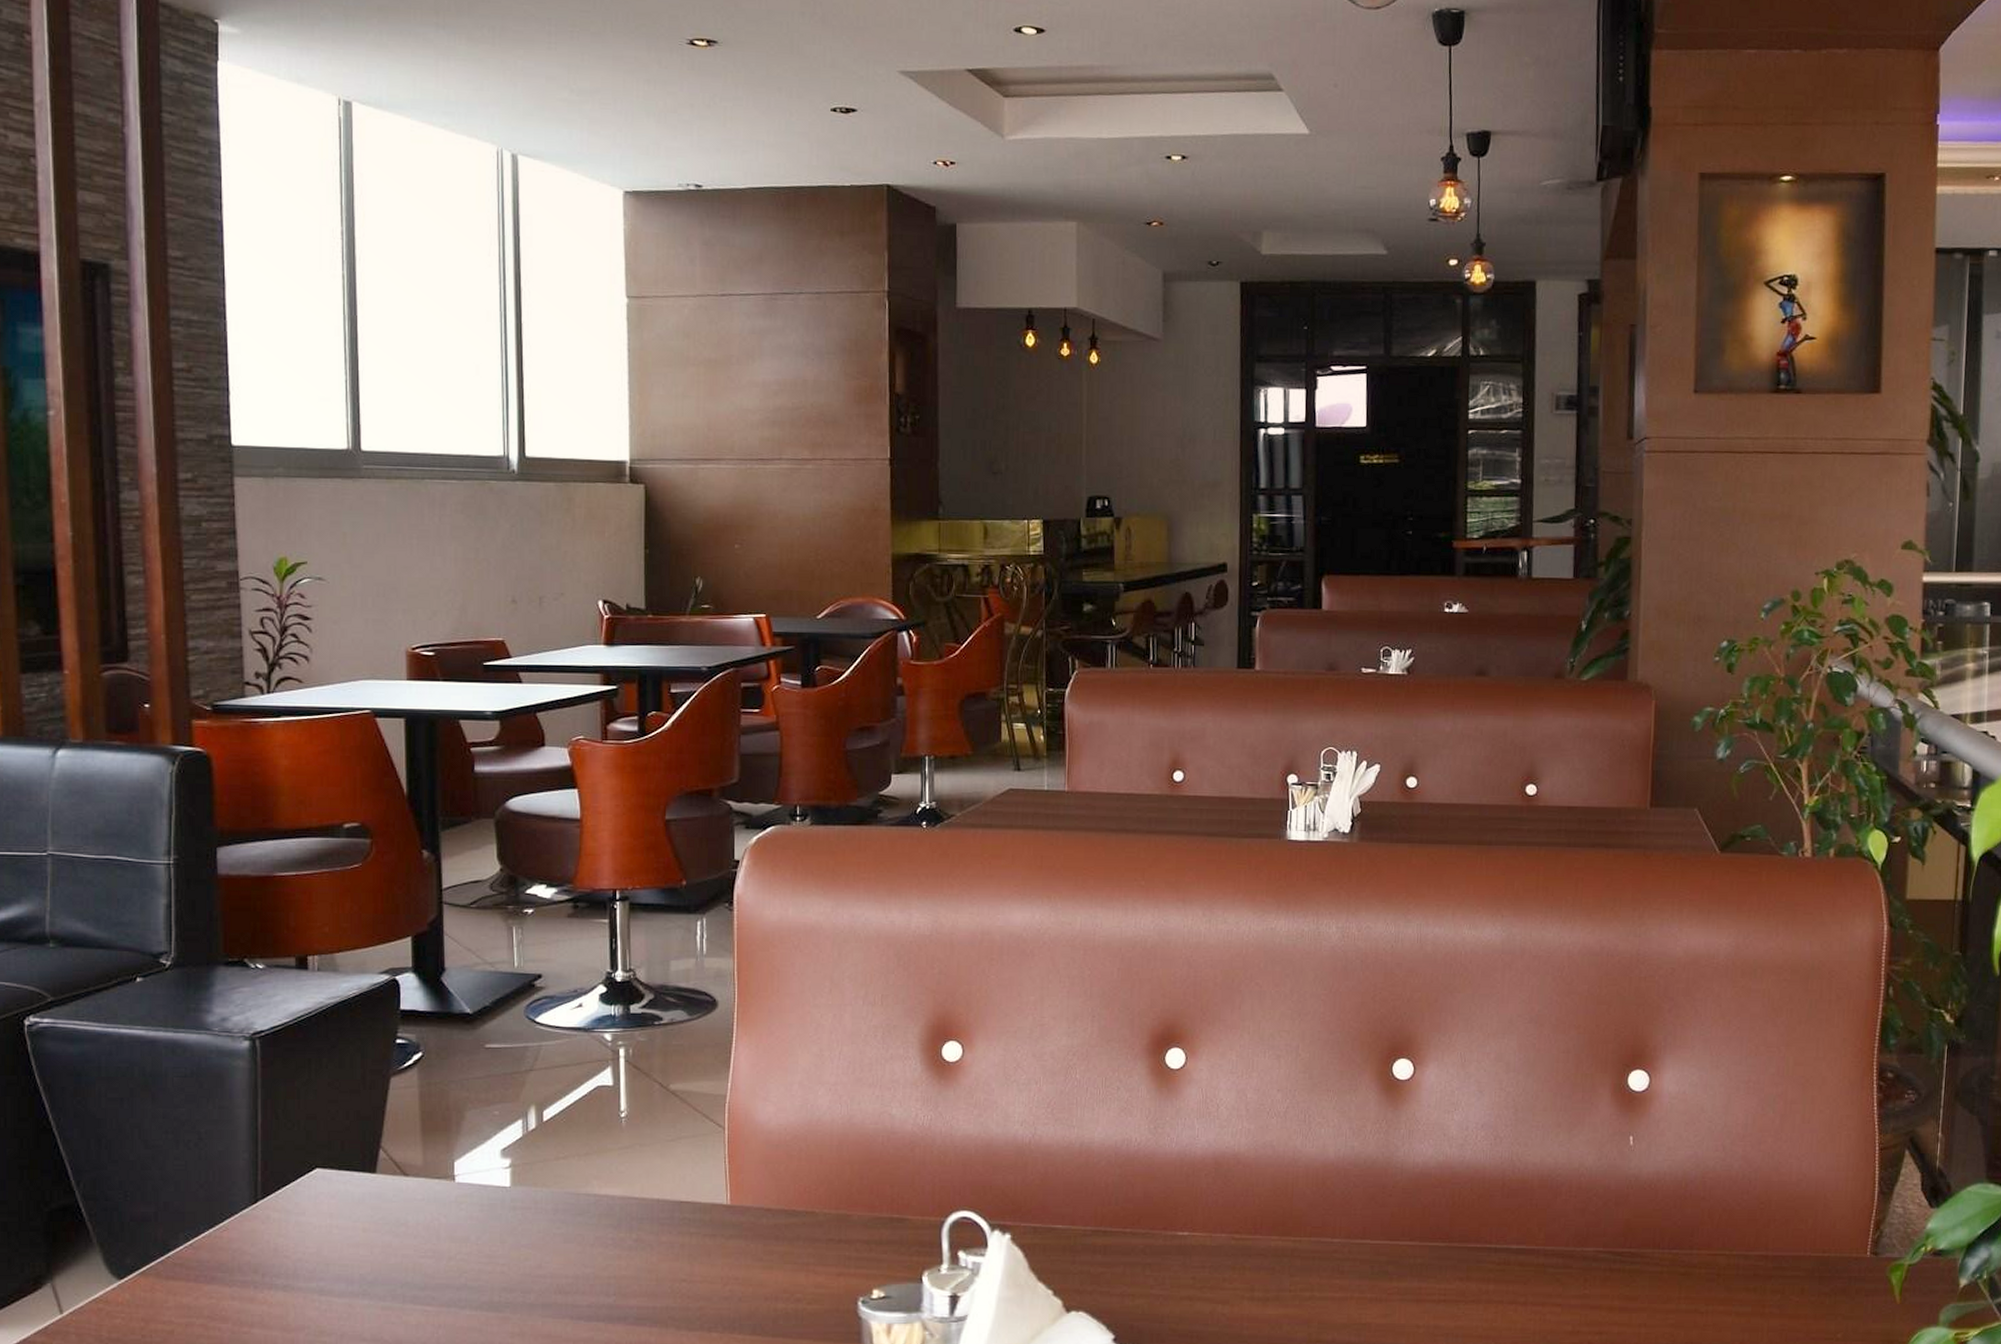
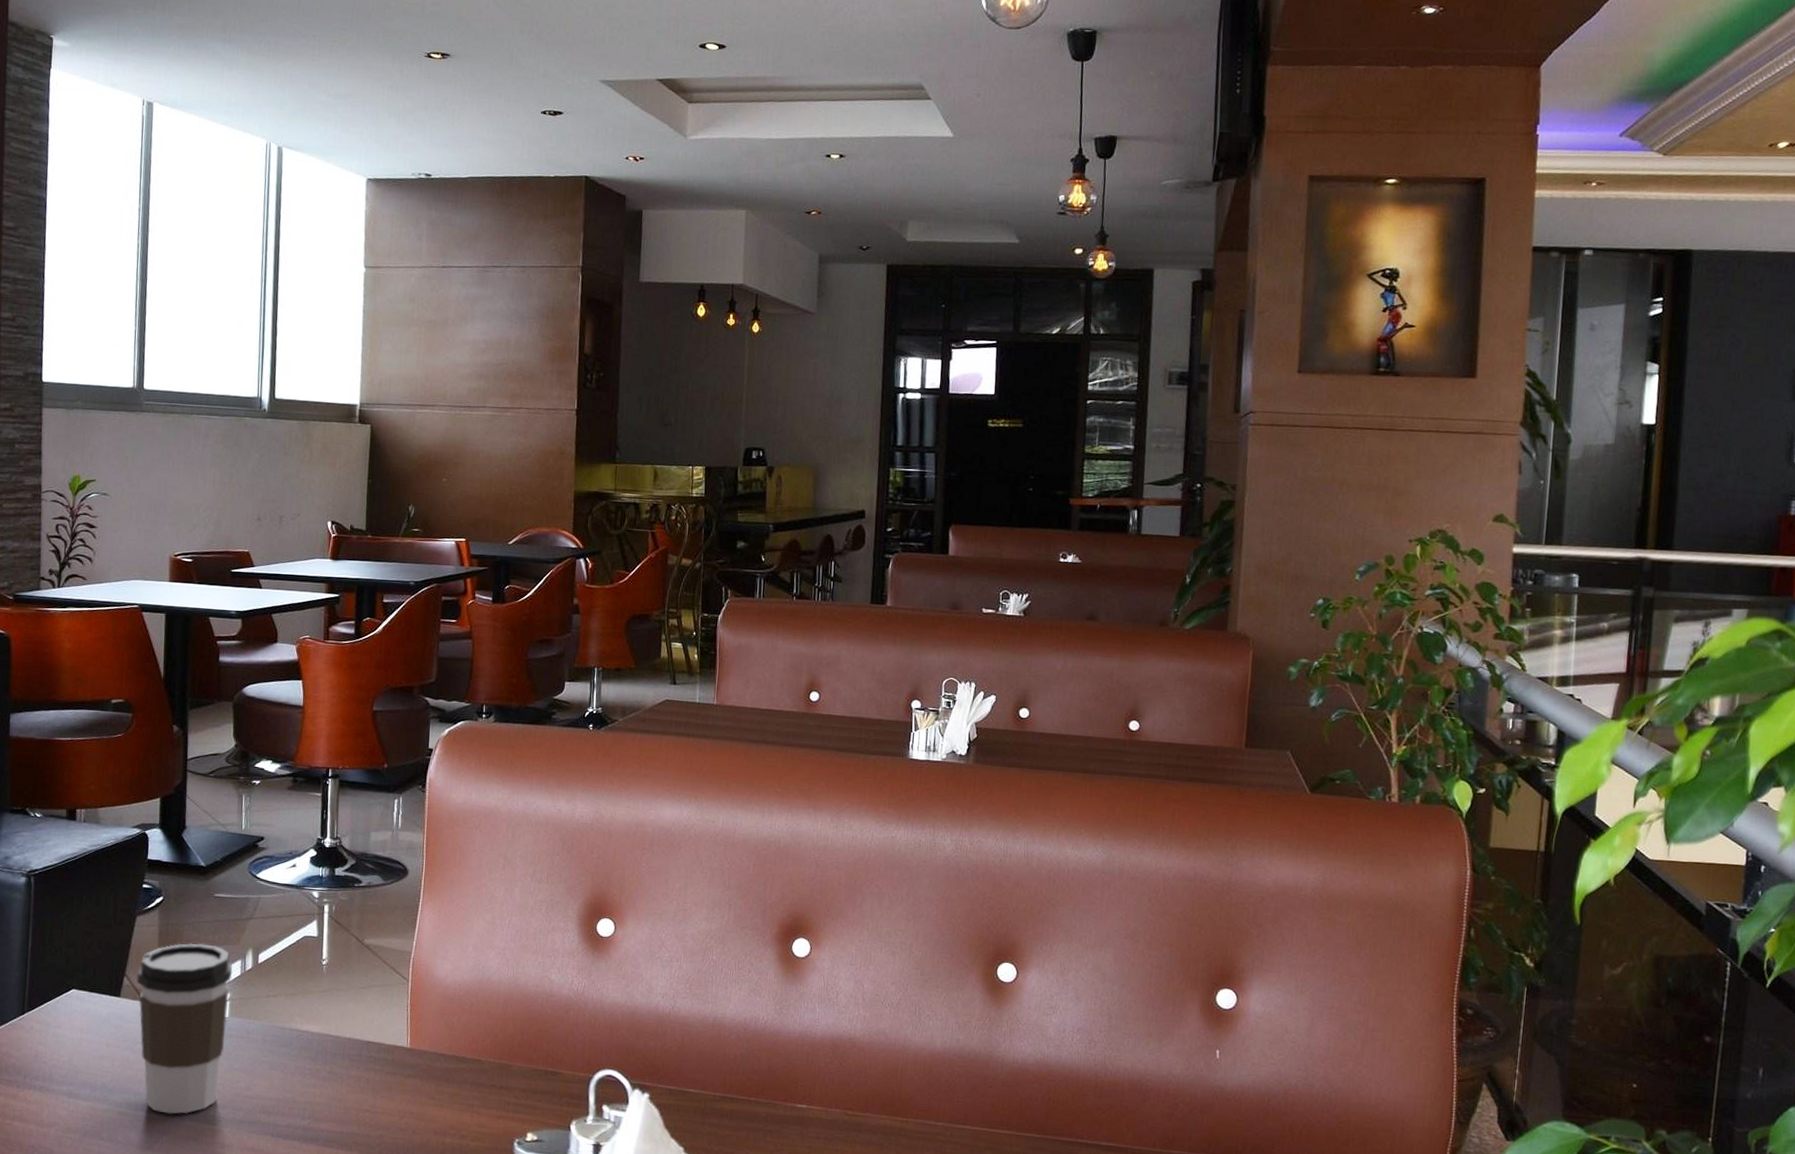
coffee cup: none [395,1103,513,1304] -> present [137,943,233,1114]

